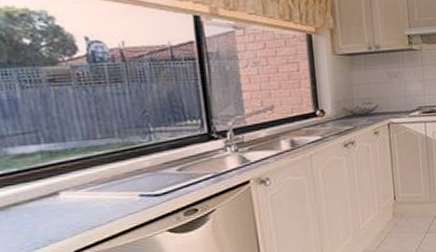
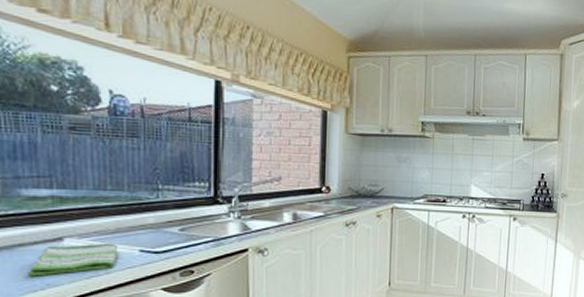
dish towel: none [27,191,119,235] -> present [28,243,119,277]

